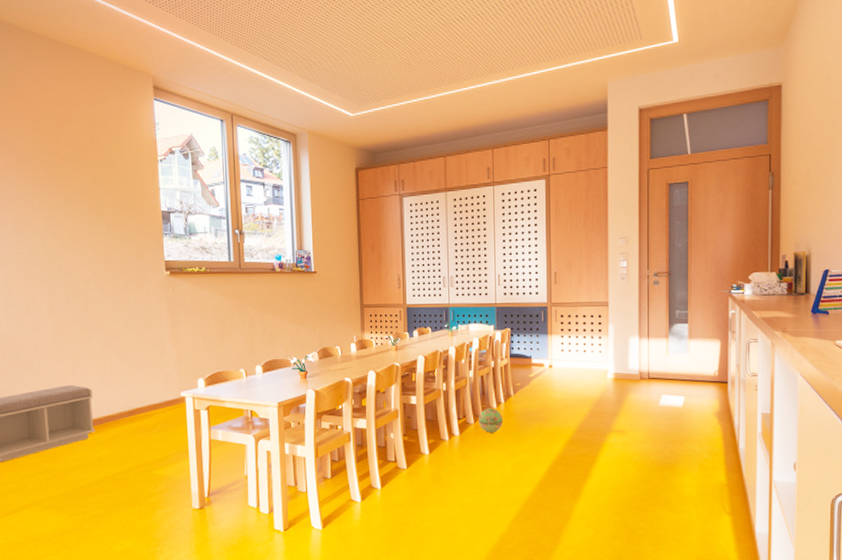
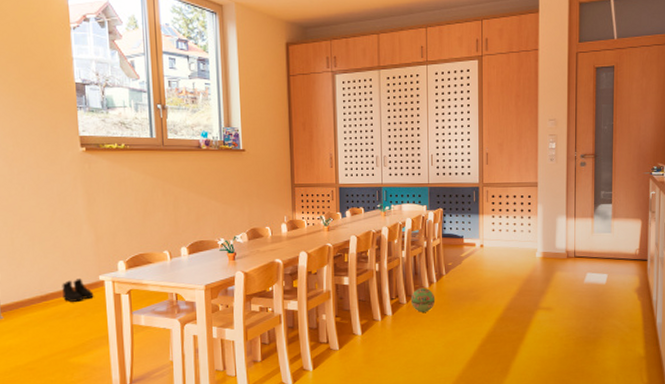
boots: none [147,395,176,417] -> present [62,279,94,302]

